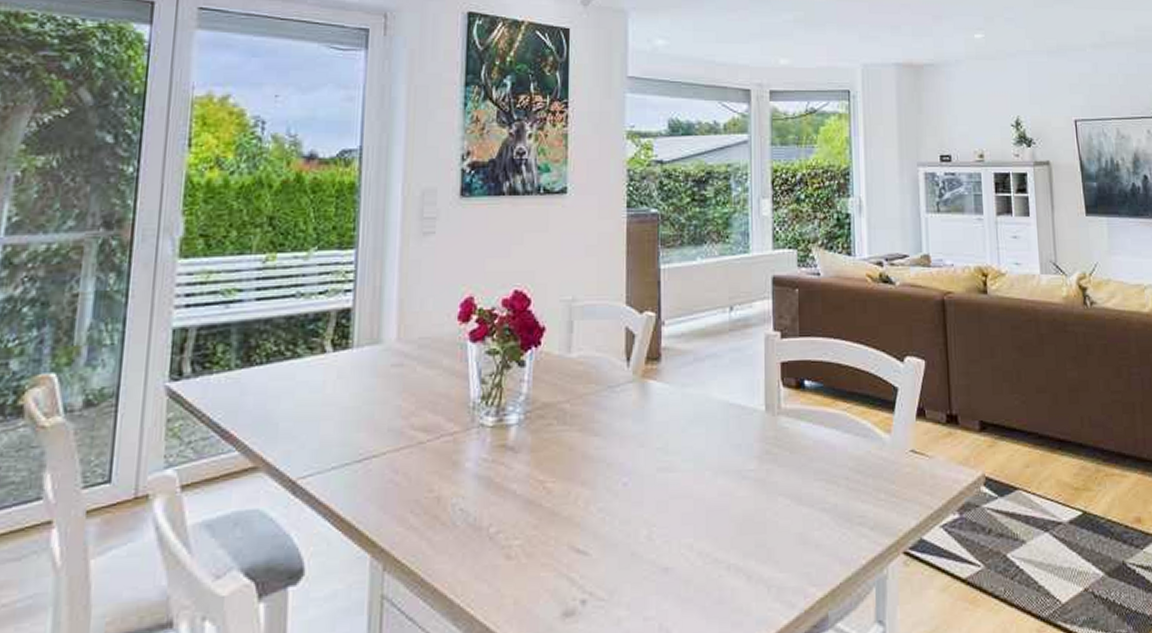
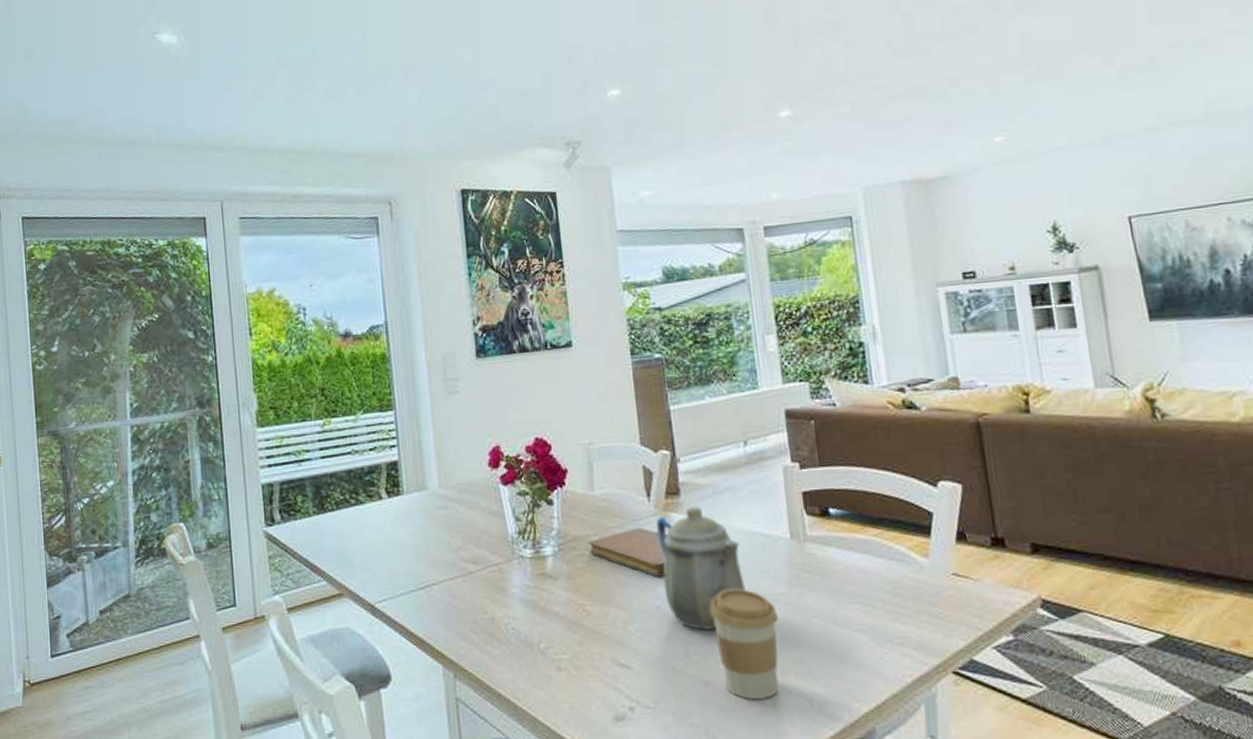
notebook: none [558,395,643,450] -> present [588,527,667,577]
teapot: none [632,374,716,510] -> present [656,506,746,630]
coffee cup: none [678,464,745,587] -> present [709,589,779,699]

